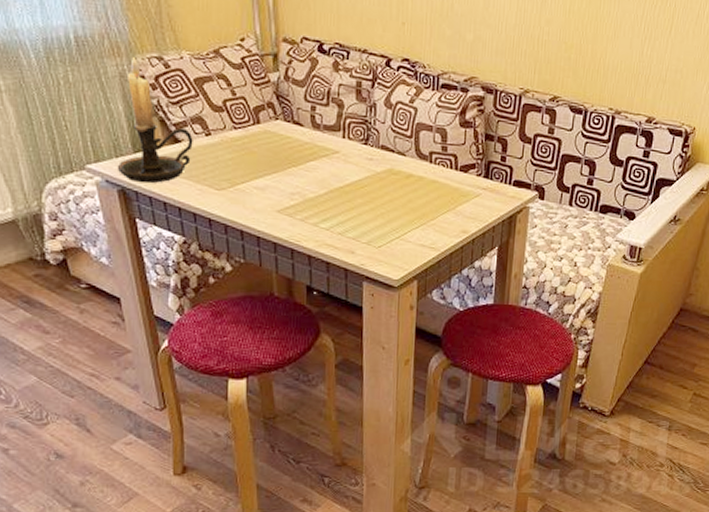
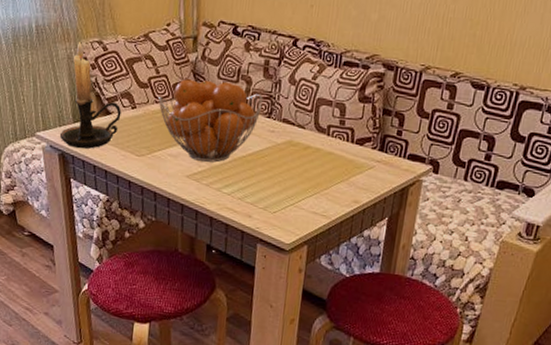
fruit basket: none [236,101,358,195] -> present [157,79,264,163]

